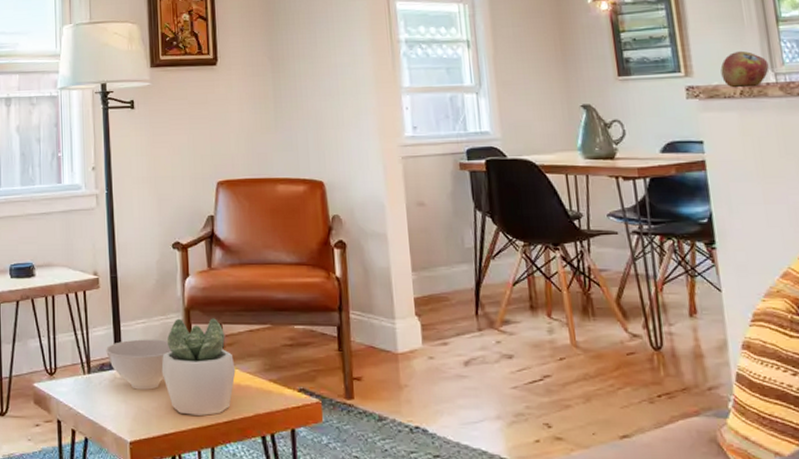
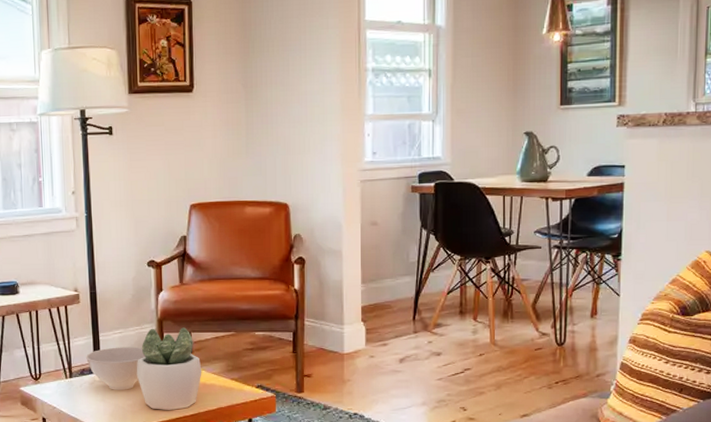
fruit: present [720,50,769,88] -> none [650,82,692,117]

